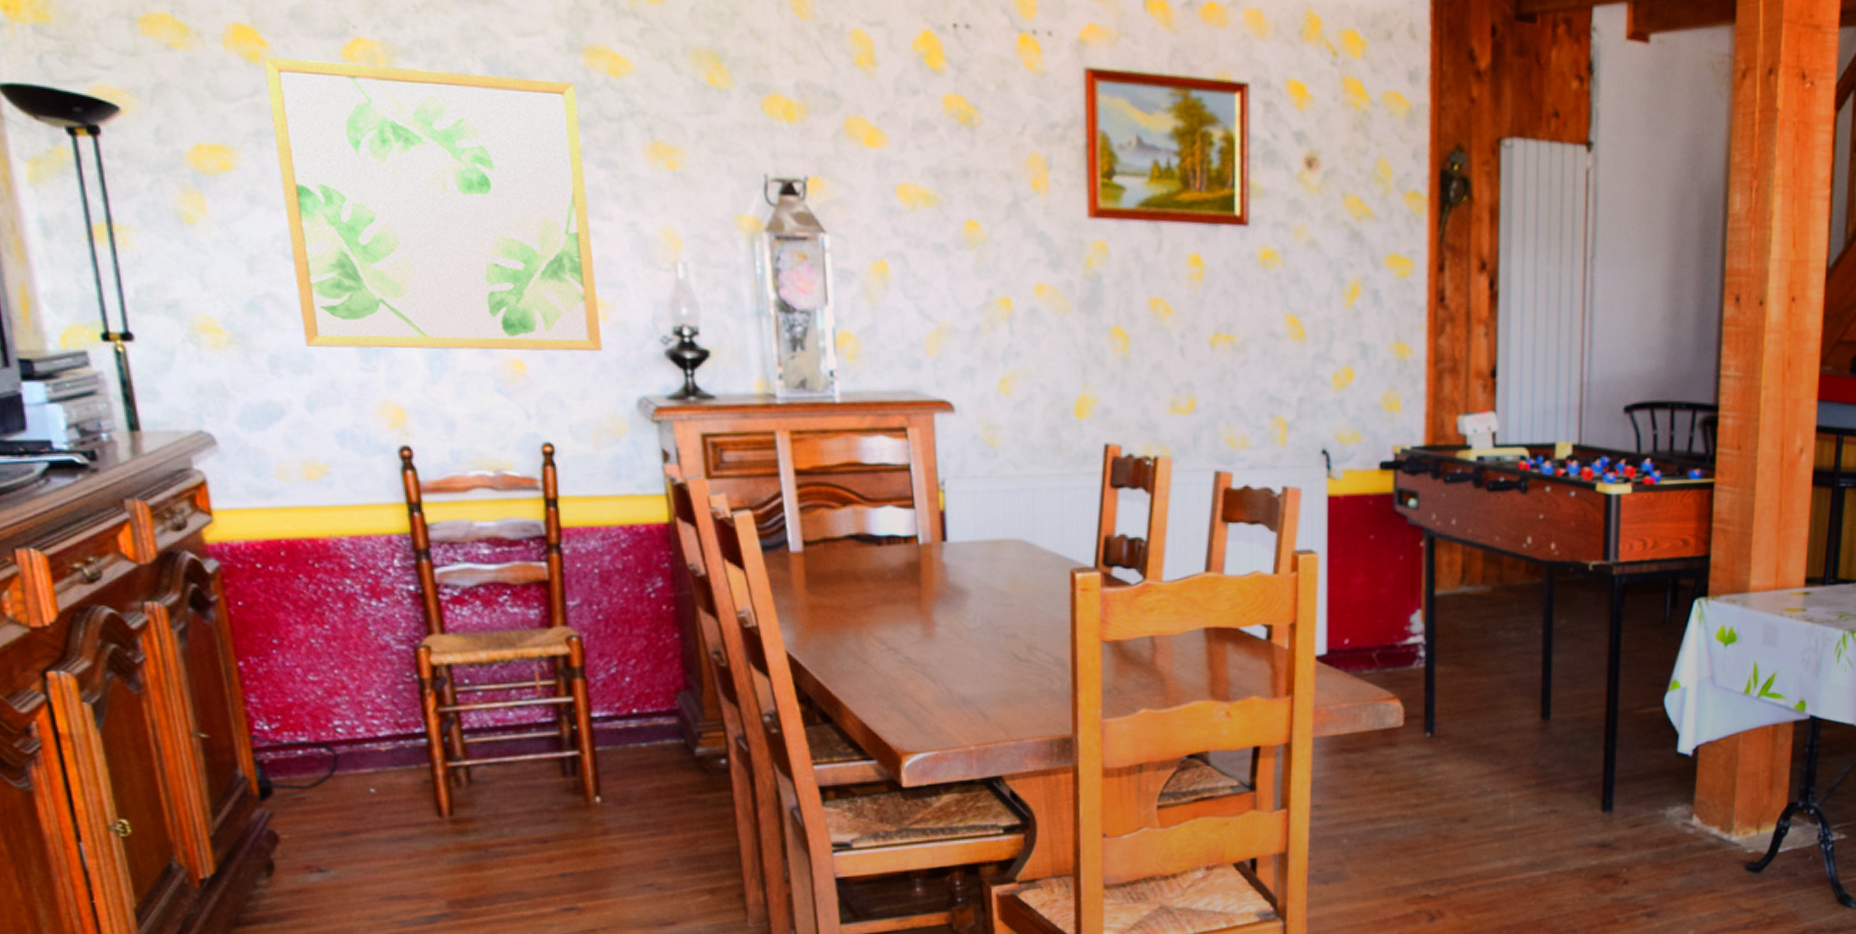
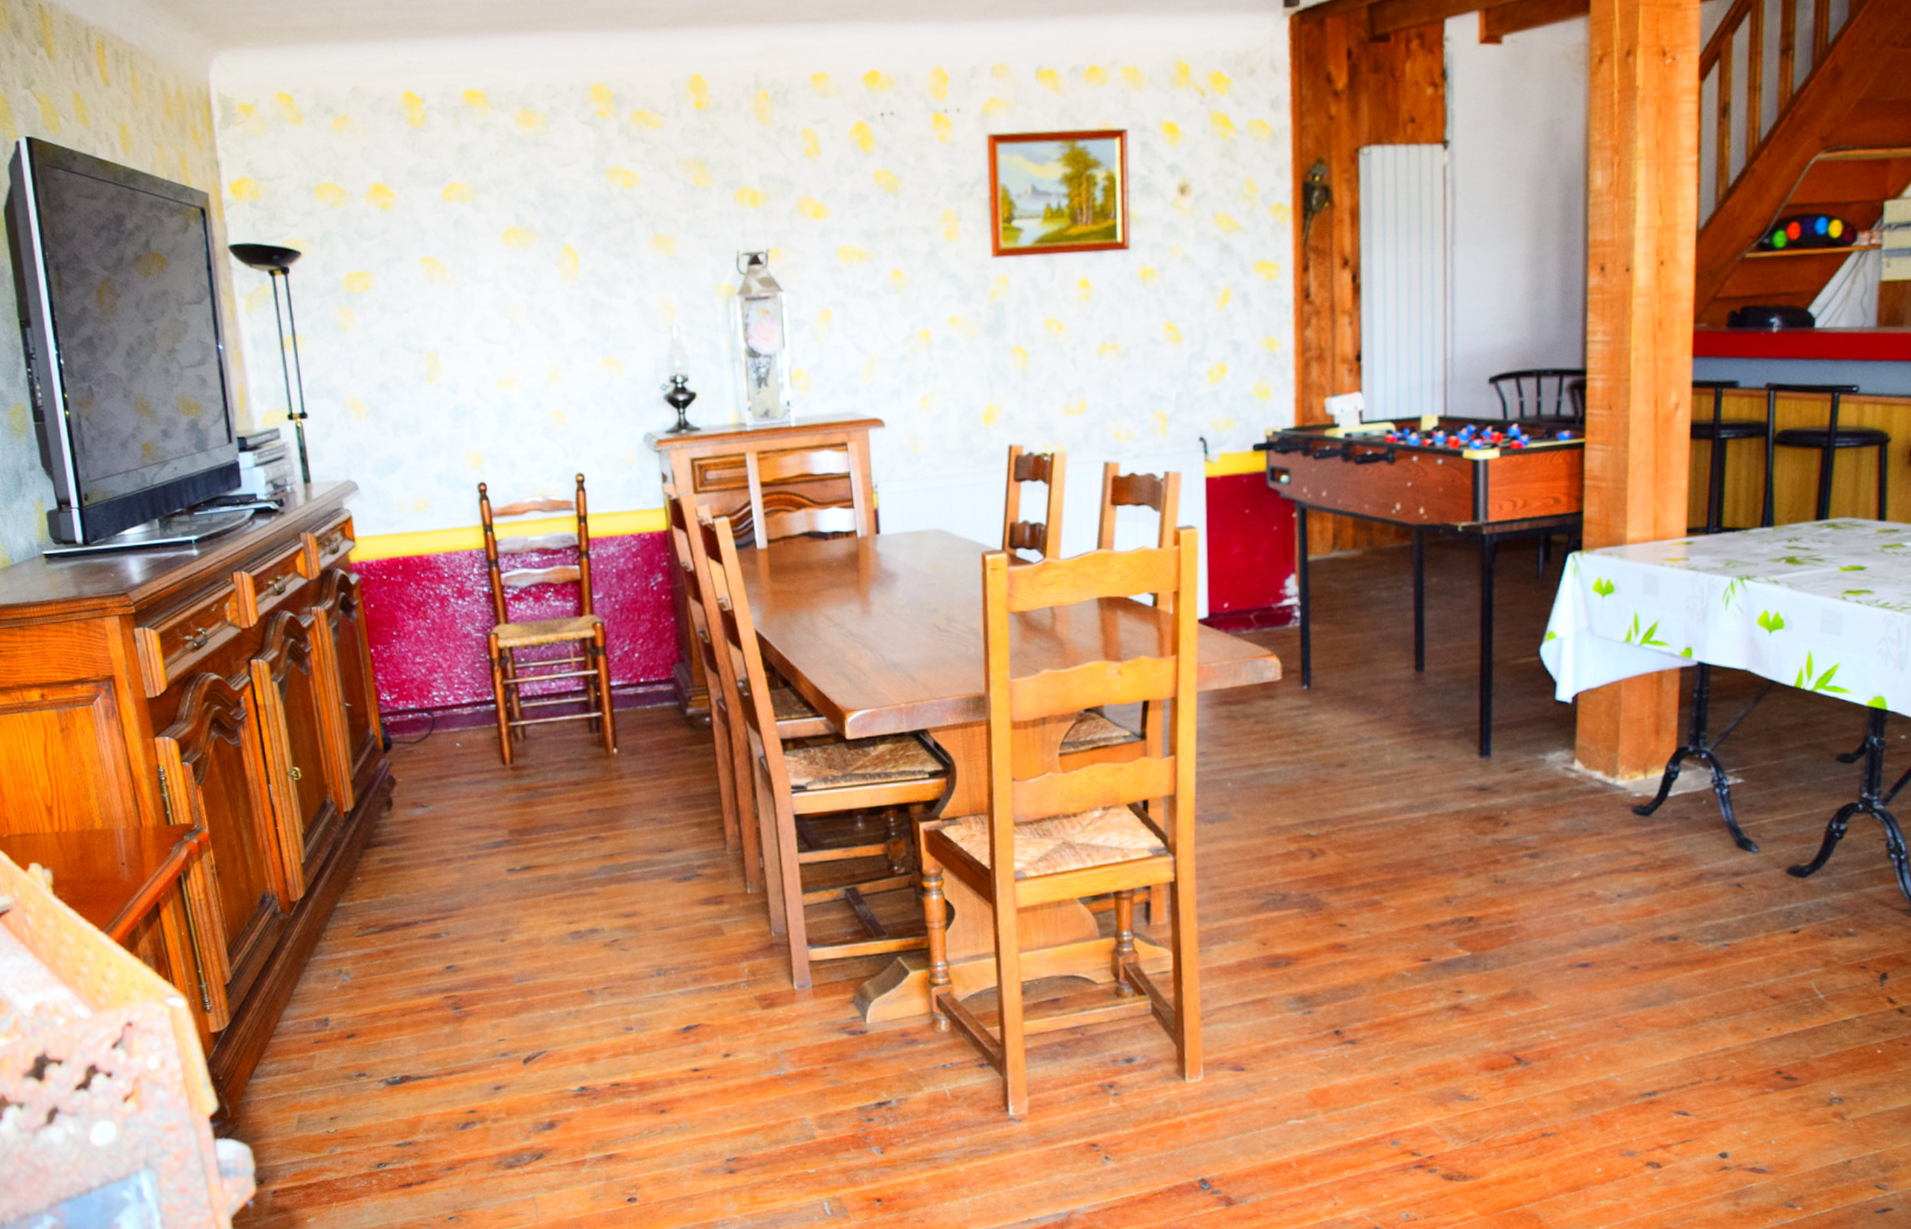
wall art: present [263,57,602,352] -> none [391,196,619,413]

